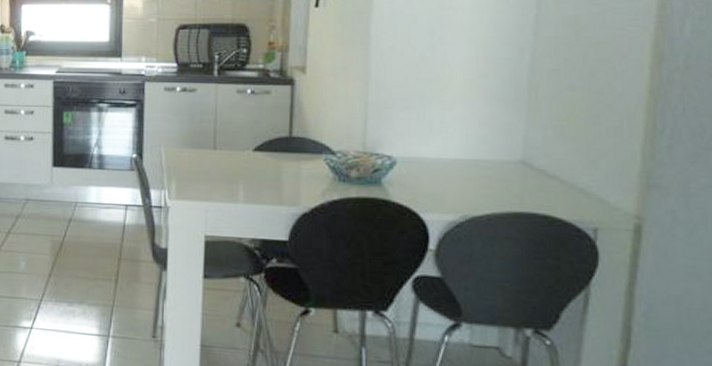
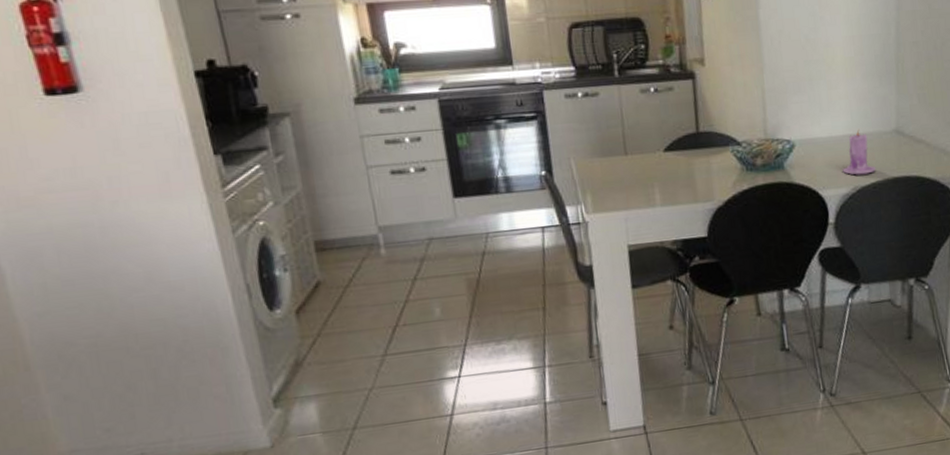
candle: none [451,154,493,204] -> present [842,129,876,175]

